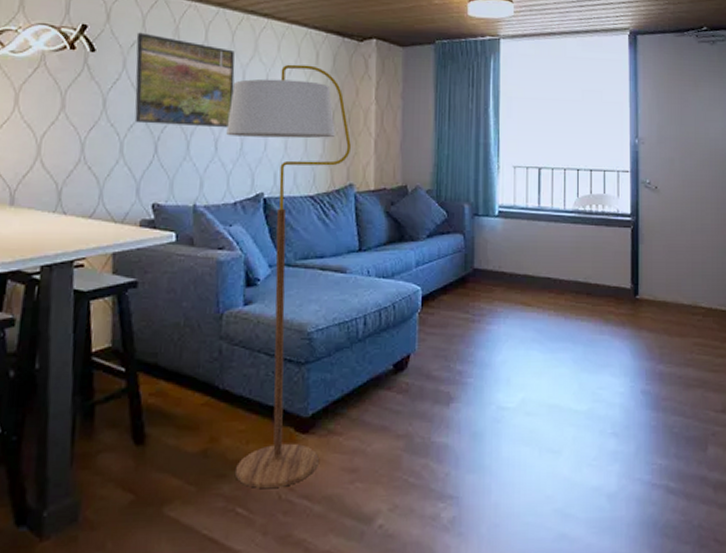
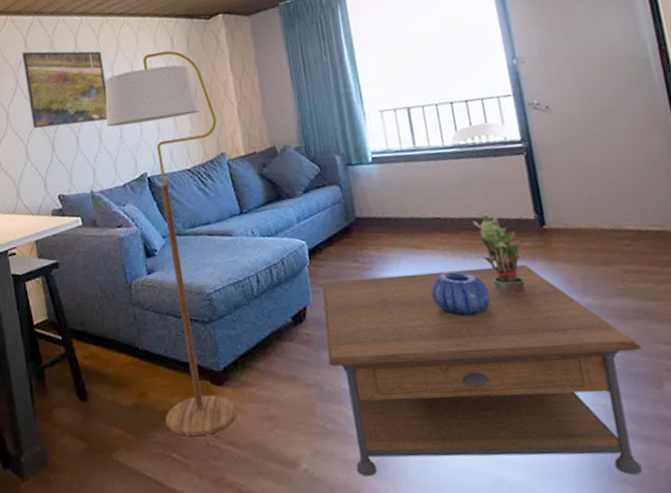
coffee table: none [423,329,696,533] -> present [322,264,642,477]
decorative bowl: none [531,331,582,374] -> present [430,271,491,316]
potted plant: none [578,275,624,356] -> present [472,210,531,293]

